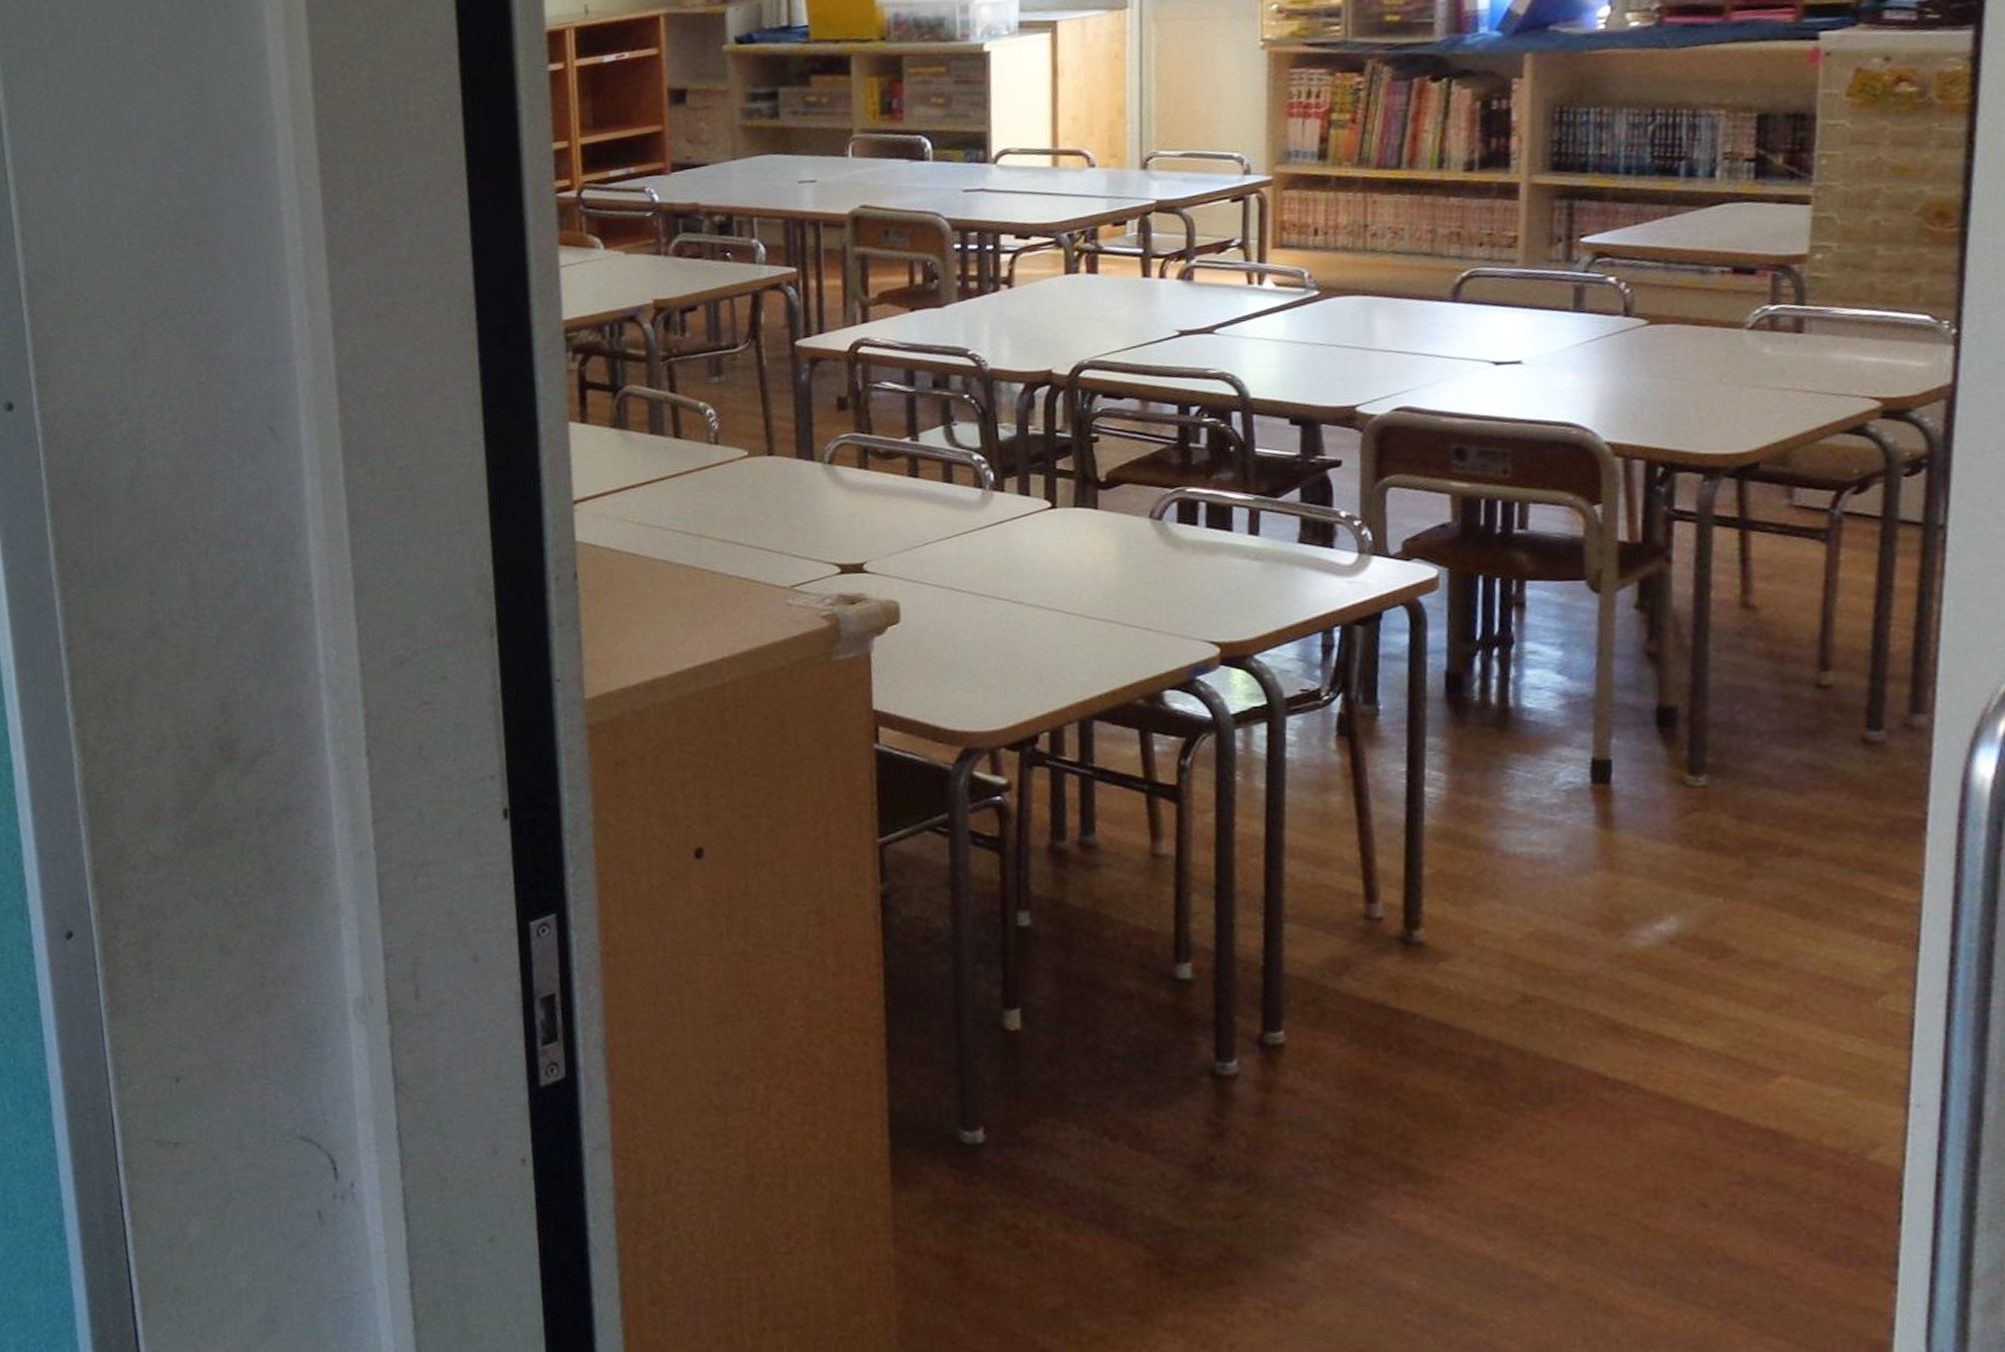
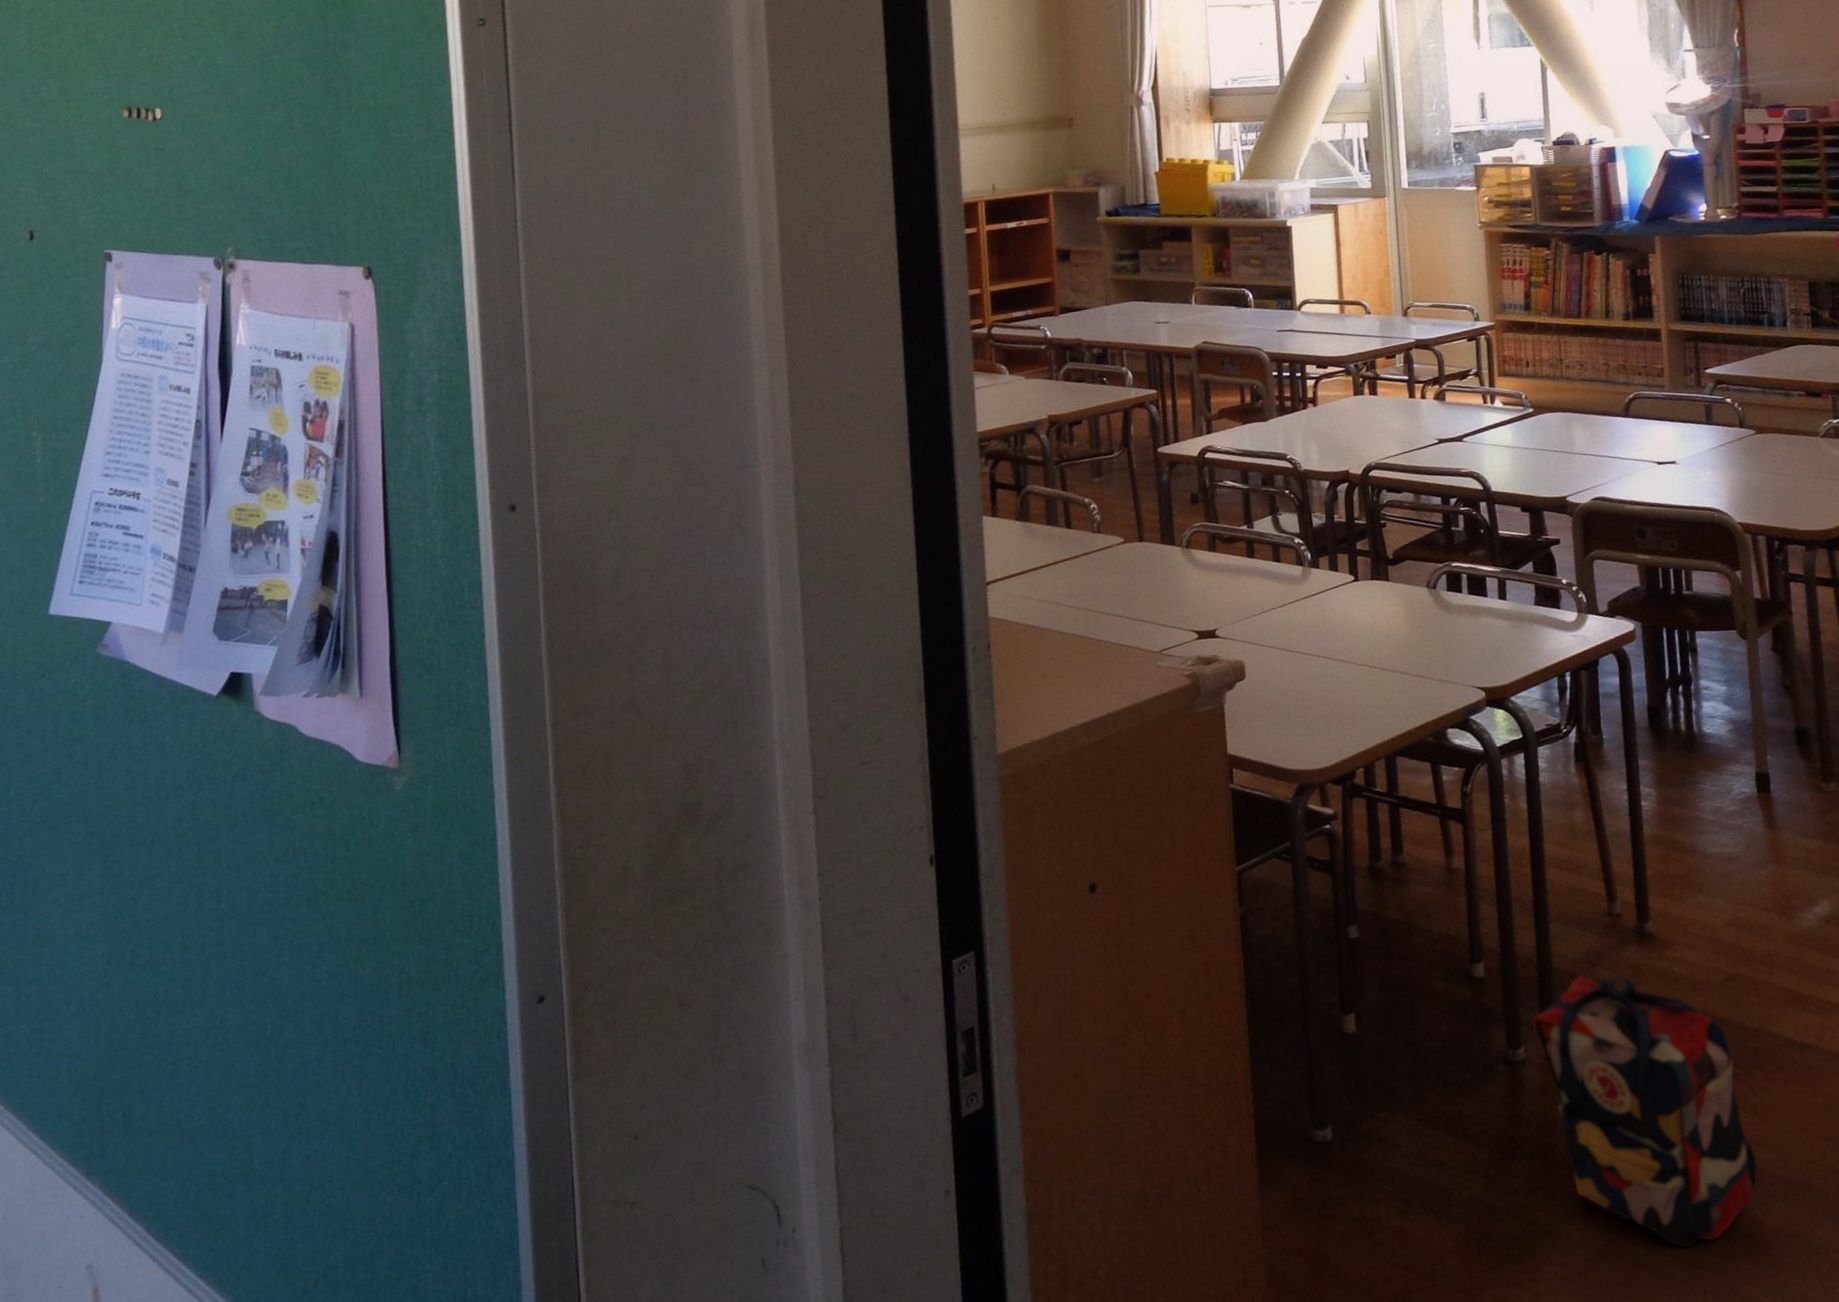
backpack: none [1250,983,1537,1295] -> present [1532,974,1759,1249]

